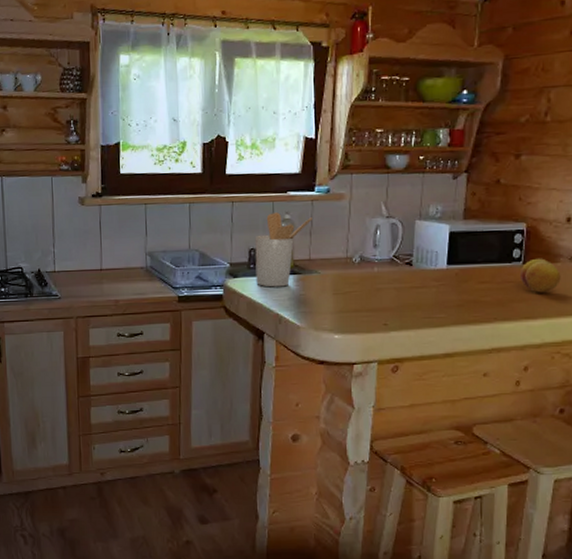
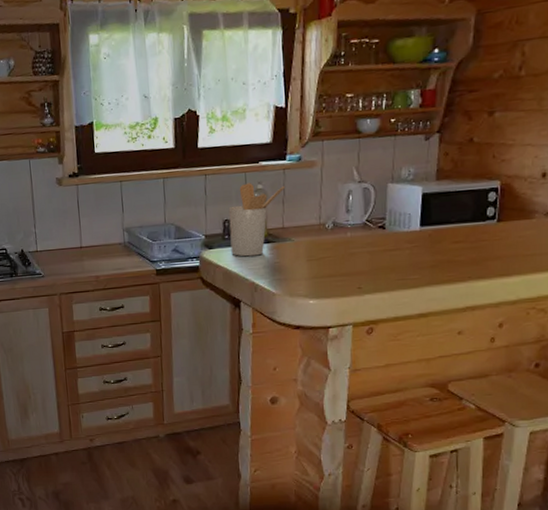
fruit: present [519,258,561,293] -> none [493,215,536,250]

